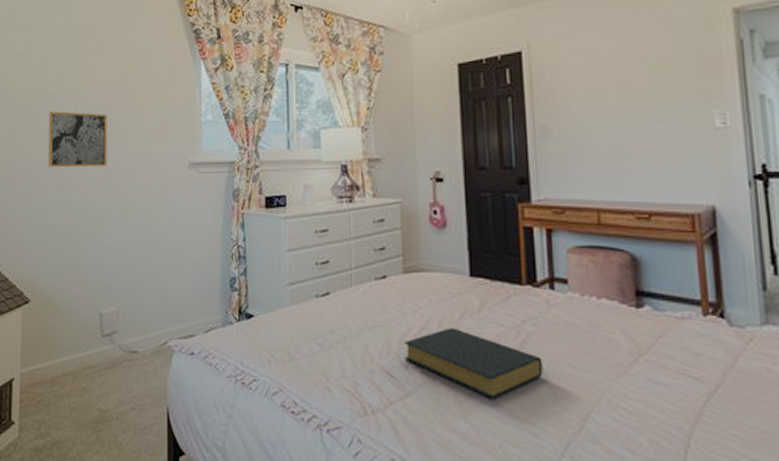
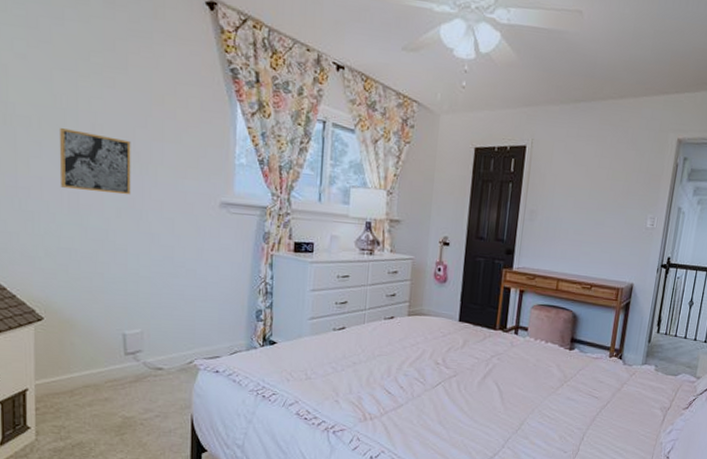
hardback book: present [403,327,543,400] -> none [400,358,501,410]

